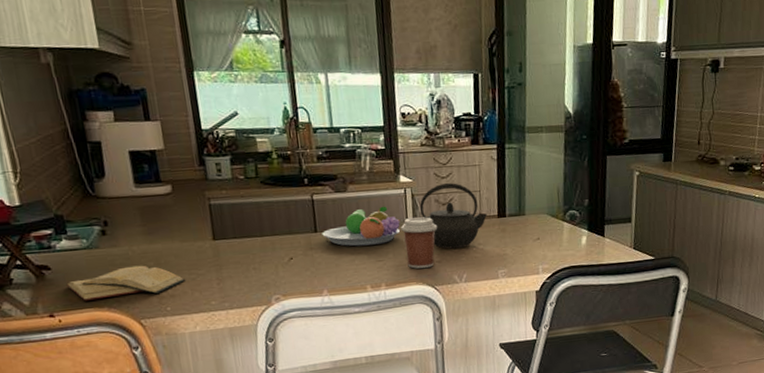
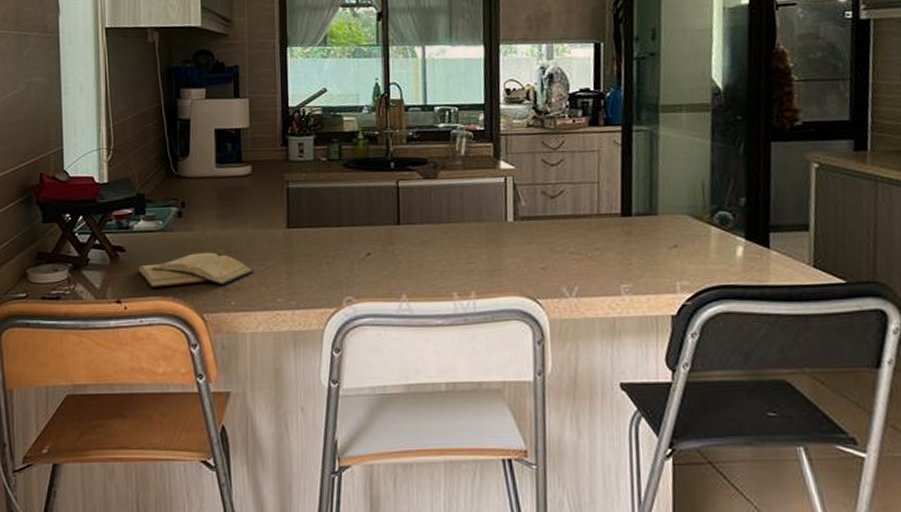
fruit bowl: present [322,206,401,246] -> none [405,197,499,244]
coffee cup: present [400,217,438,269] -> none [498,212,544,277]
kettle: present [419,183,488,249] -> none [522,171,608,253]

